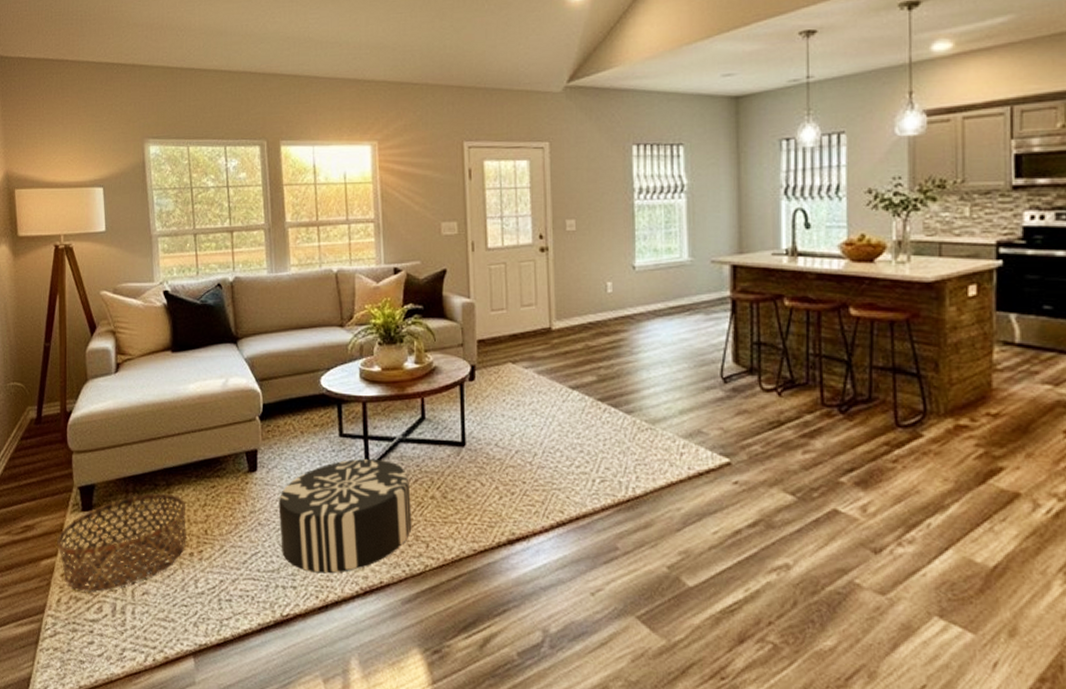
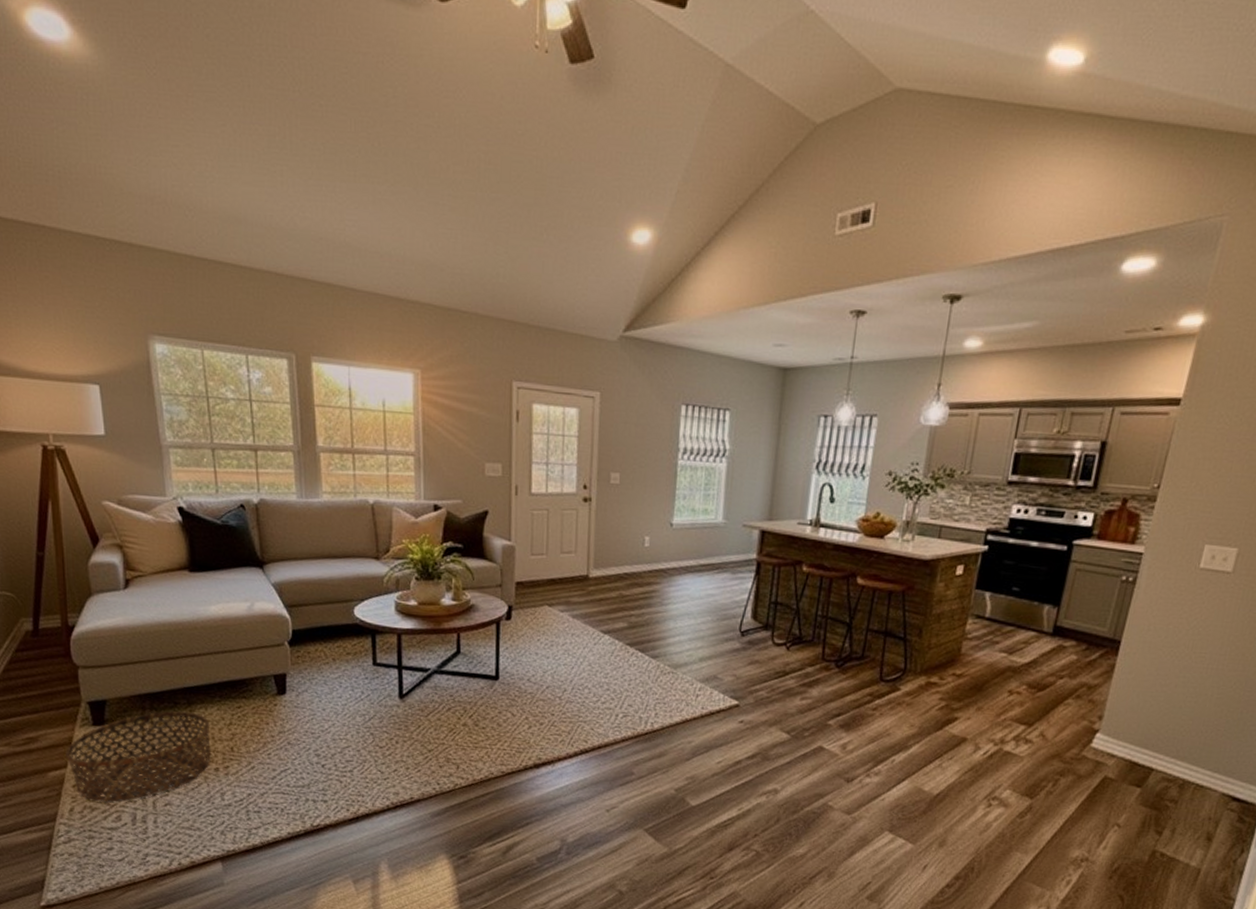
pouf: present [278,458,412,574] -> none [309,686,444,790]

